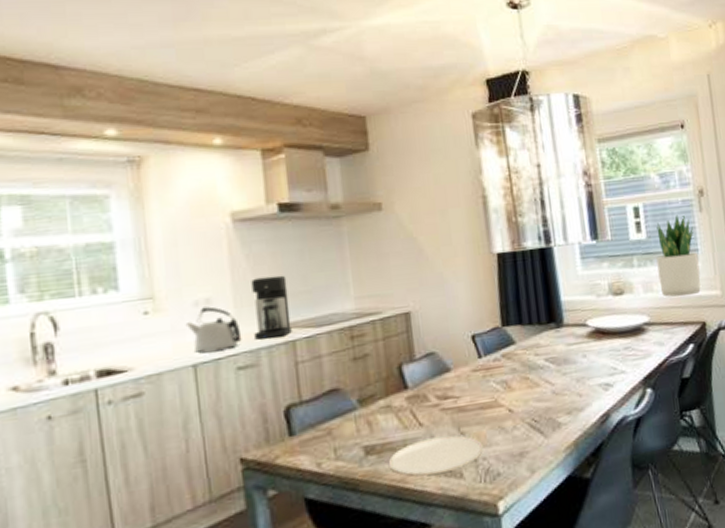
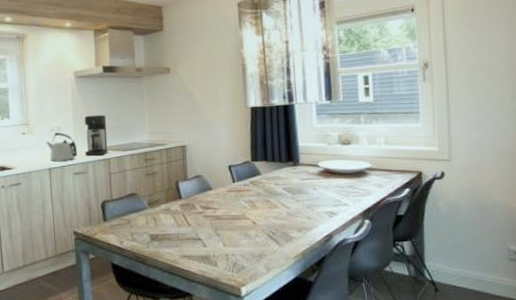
plate: present [388,435,483,476] -> none [166,235,233,260]
planter: present [656,215,701,297] -> none [381,83,420,150]

